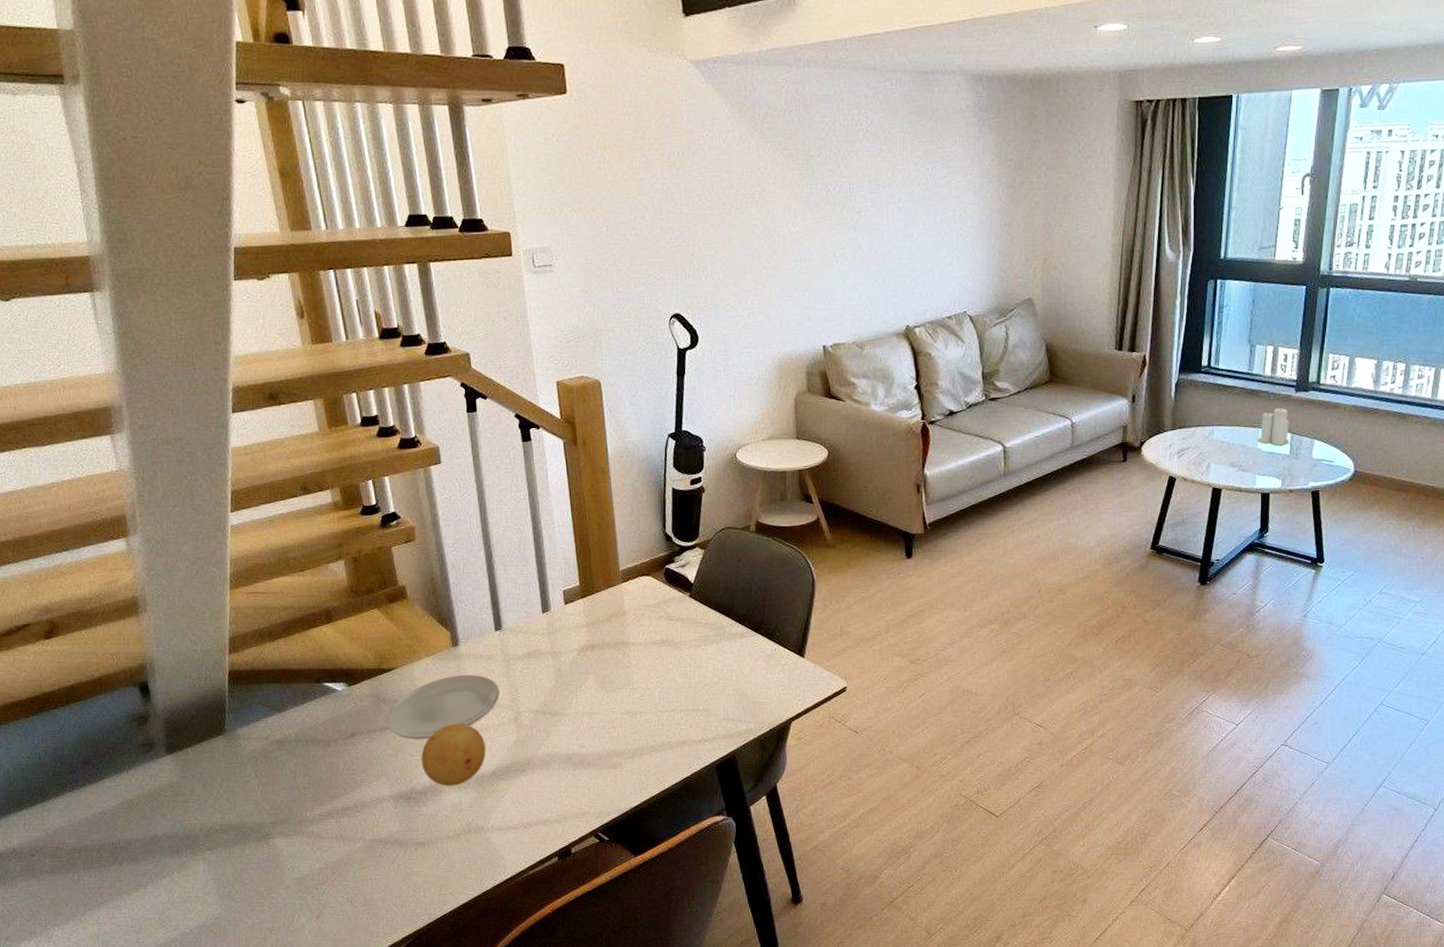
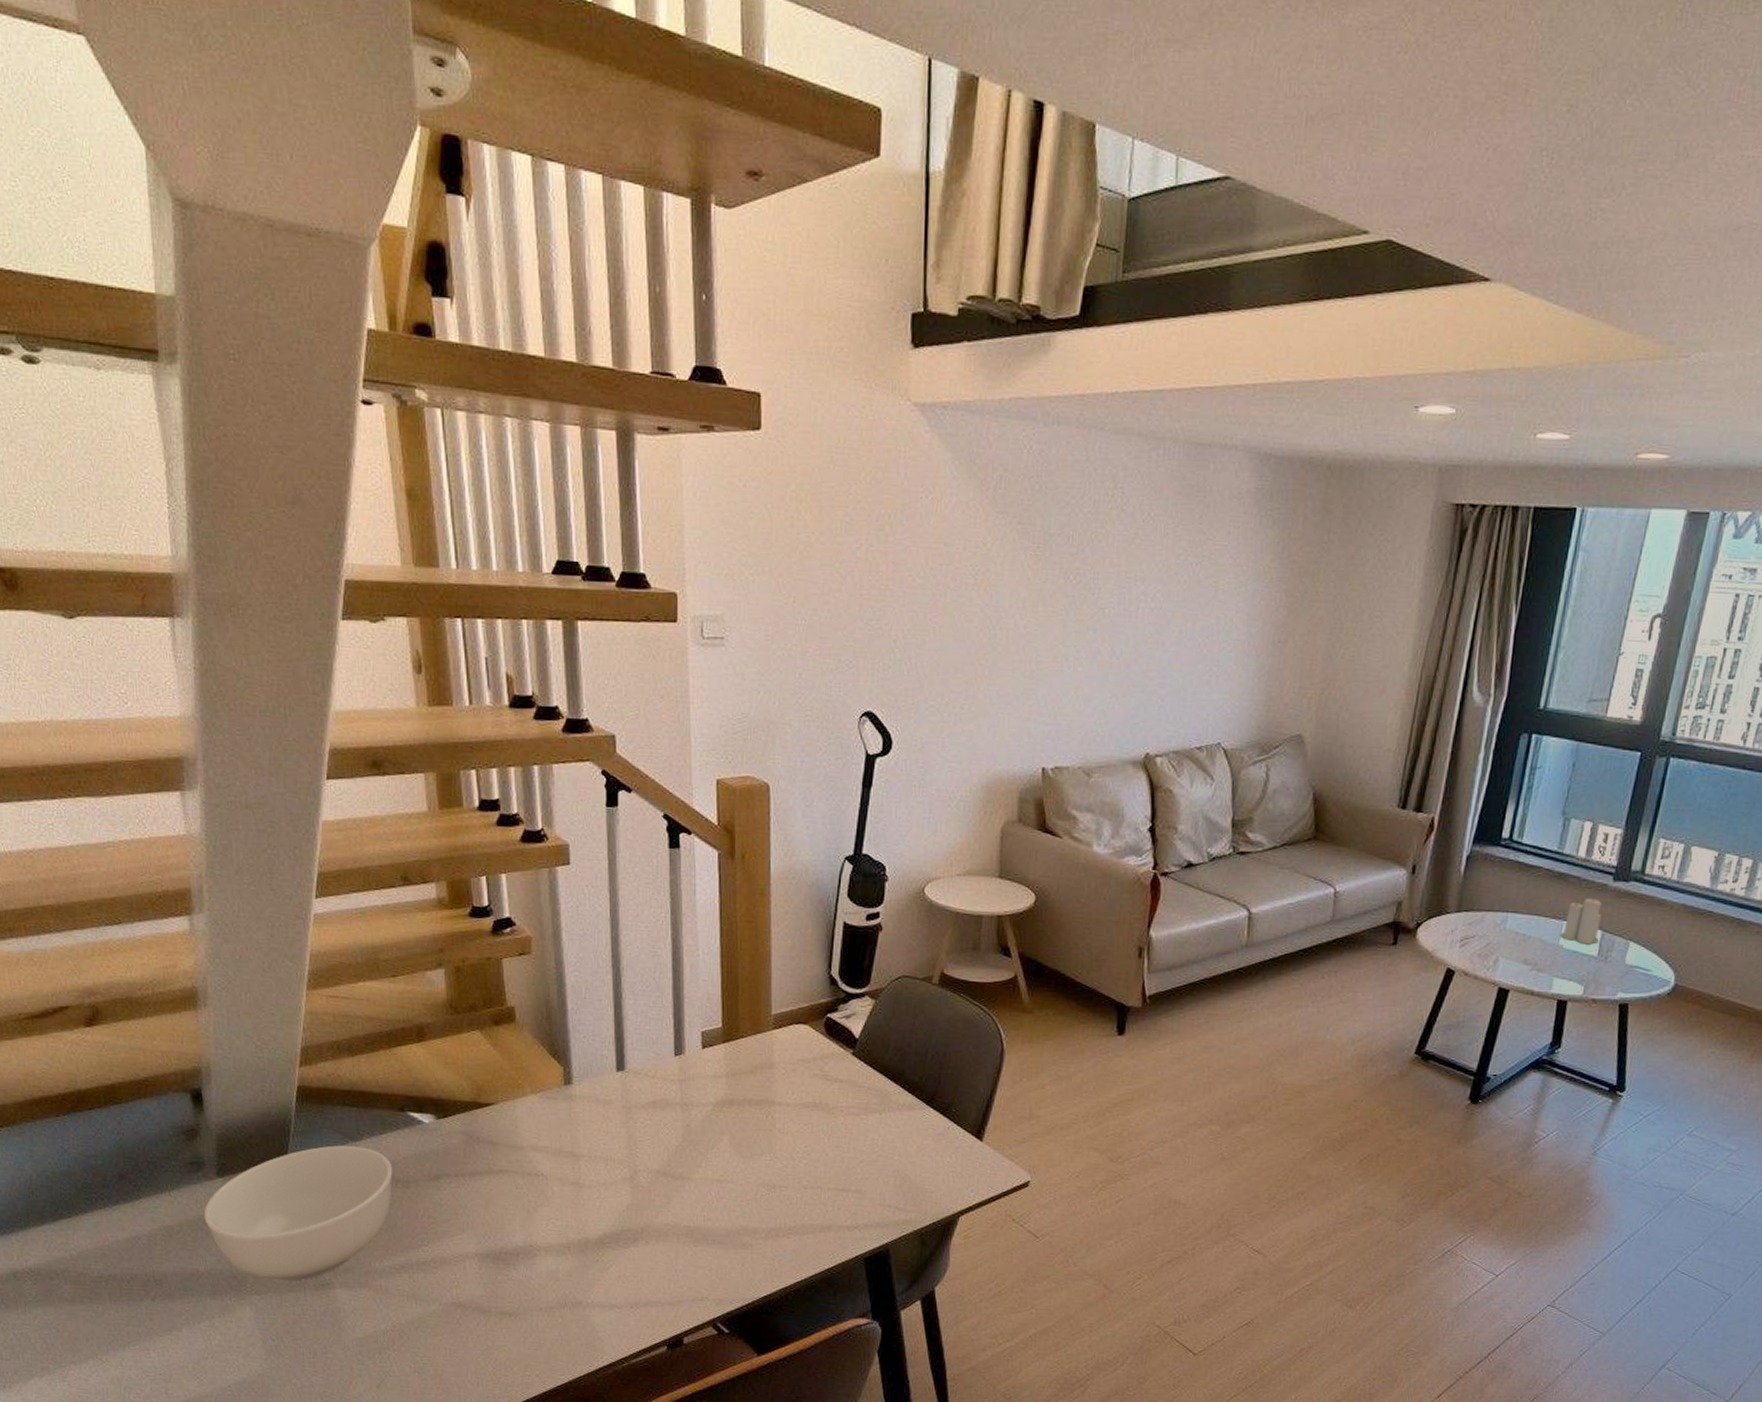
bowl: none [157,715,316,836] -> present [203,1145,393,1281]
plate: present [386,674,500,740] -> none [478,1119,615,1191]
fruit: present [421,723,486,786] -> none [515,1175,593,1250]

